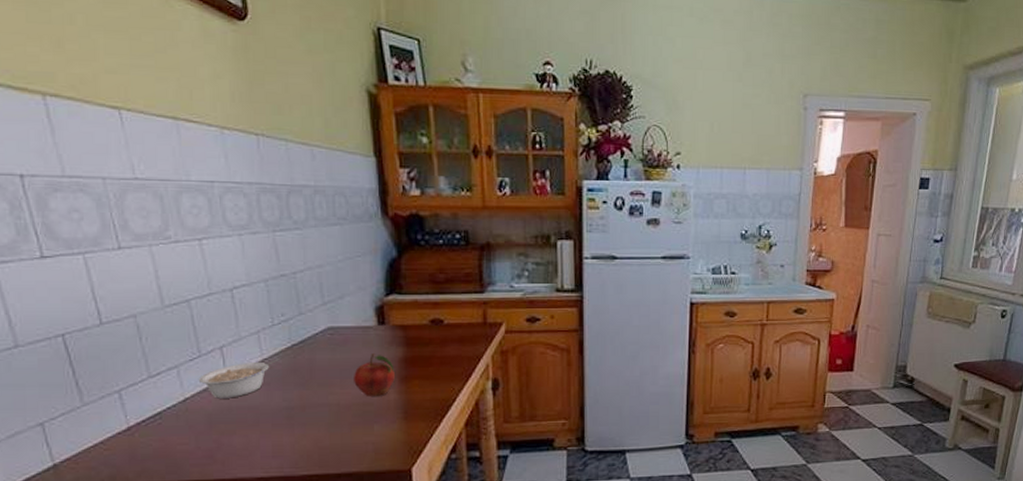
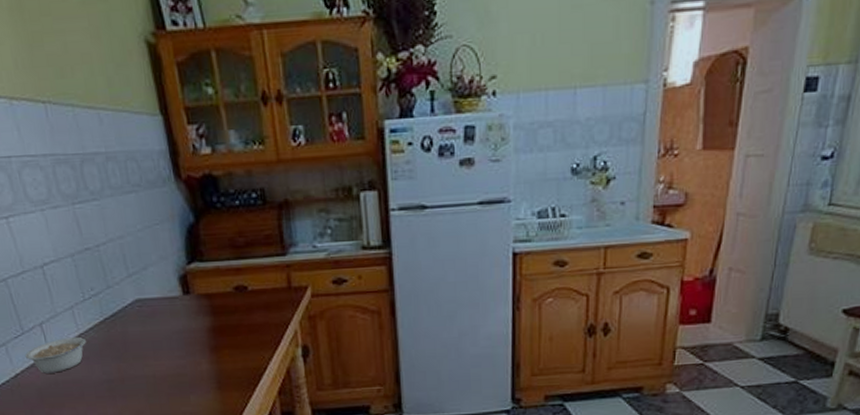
fruit: present [354,354,395,397] -> none [165,324,205,368]

